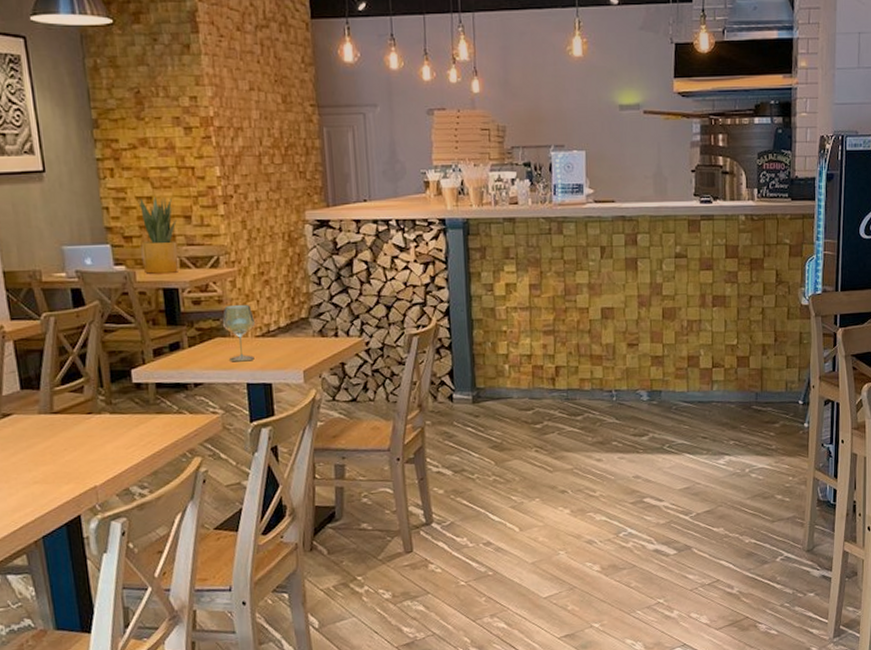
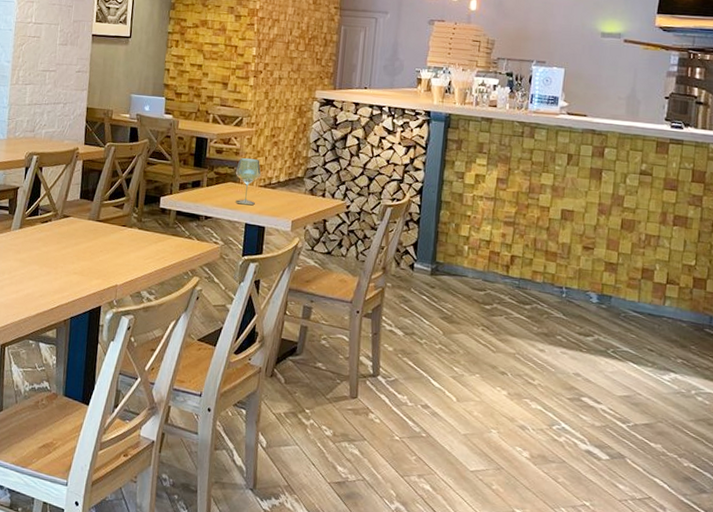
planter: present [136,197,178,275] -> none [185,65,217,127]

